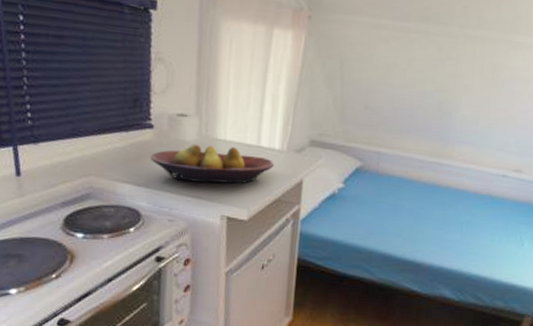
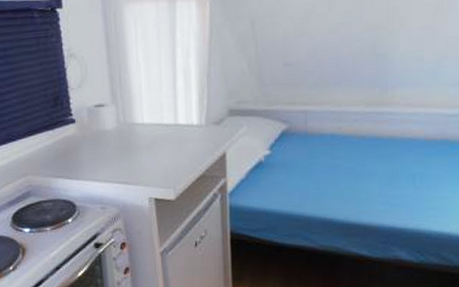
fruit bowl: present [150,144,275,184] -> none [76,129,195,169]

